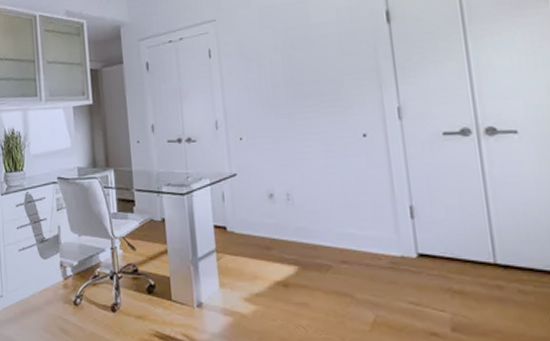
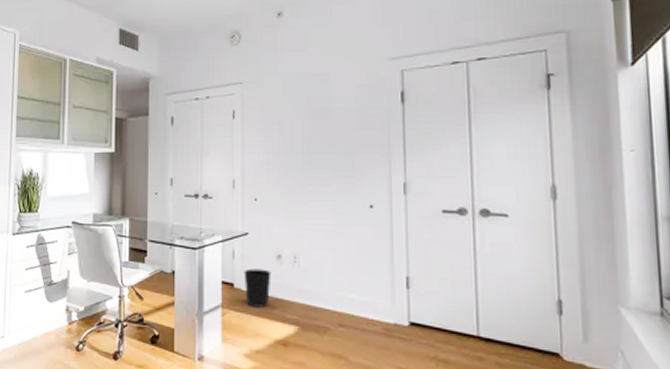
wastebasket: none [235,209,265,250] -> present [243,268,271,308]

